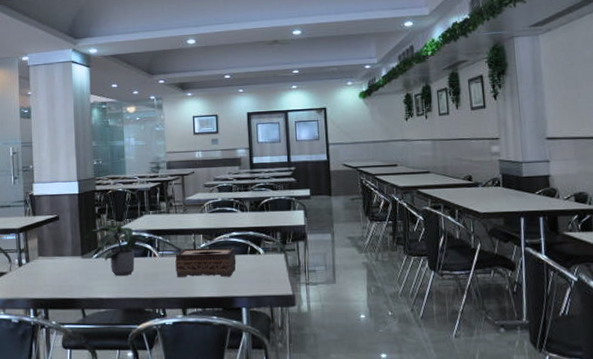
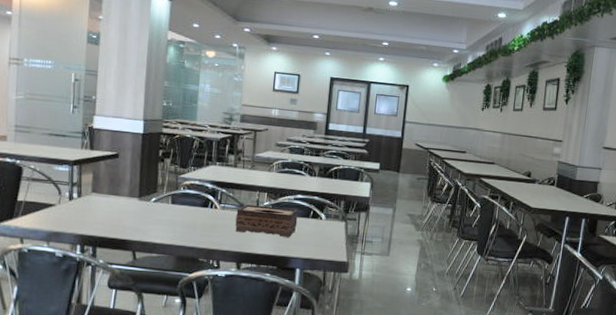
potted plant: present [85,225,148,276] -> none [144,171,210,224]

